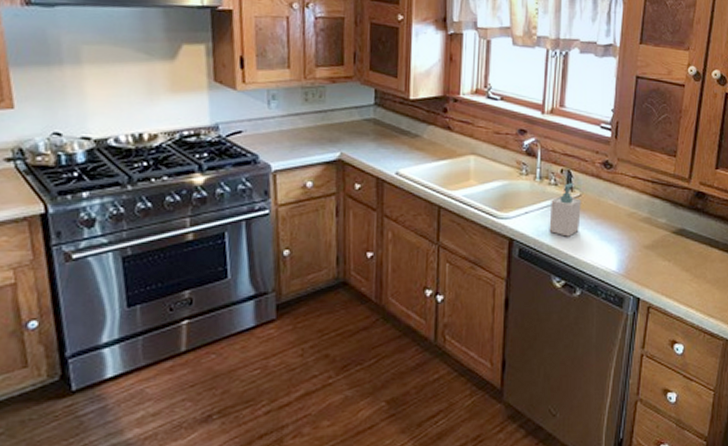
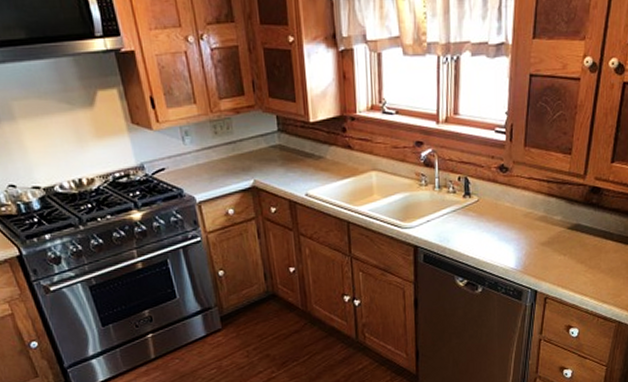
soap bottle: present [549,183,581,237] -> none [450,189,479,240]

